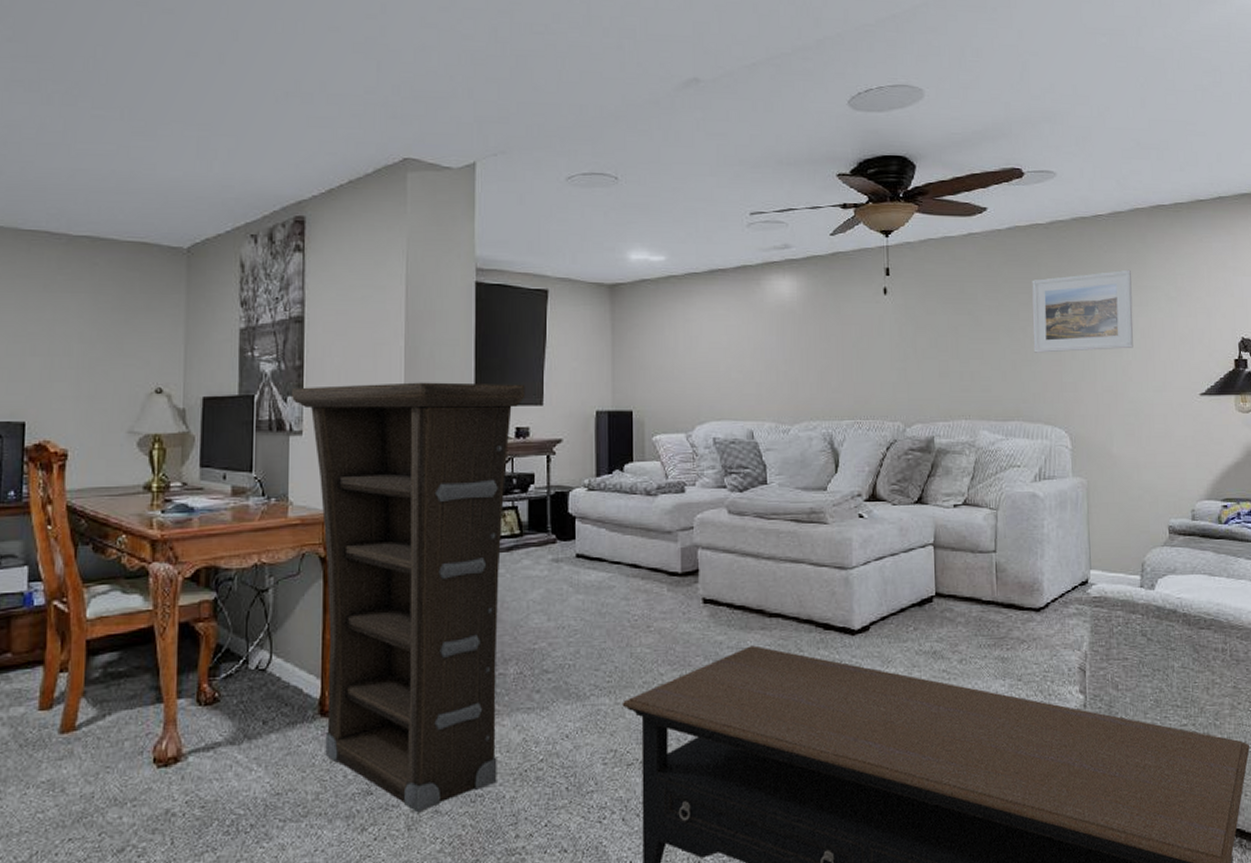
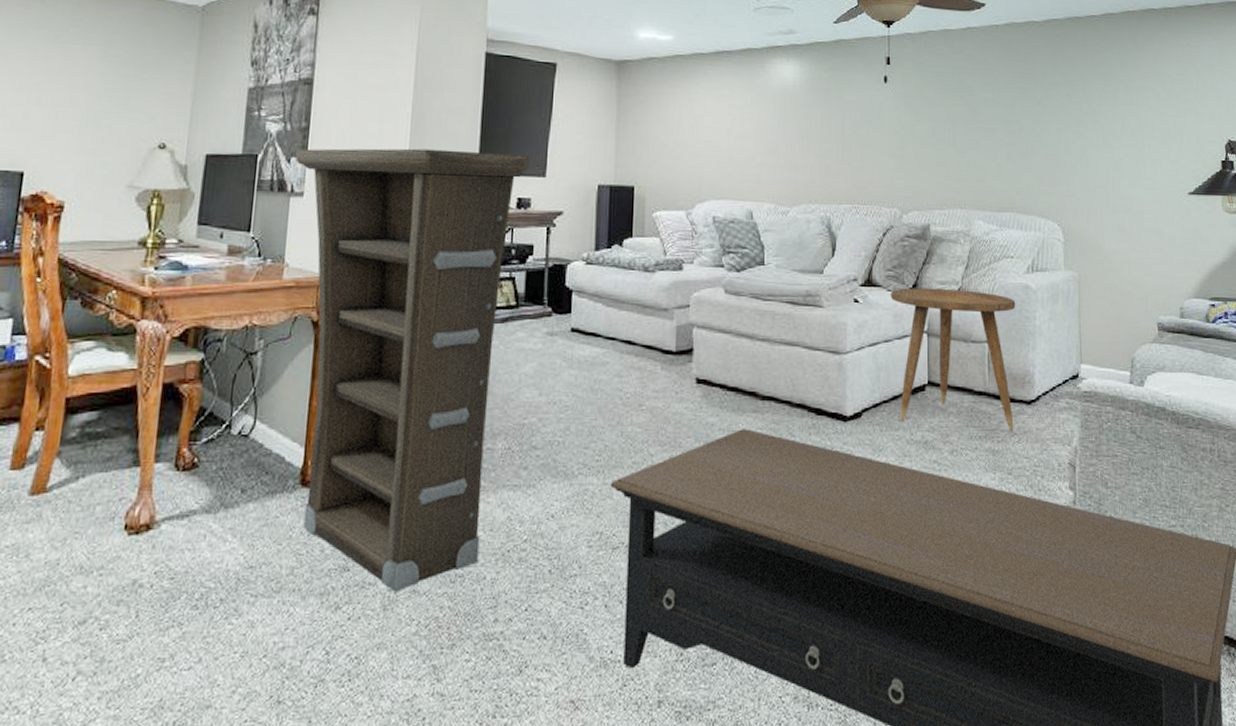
side table: none [895,500,1024,640] -> present [890,287,1016,432]
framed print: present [1032,269,1133,353] -> none [1027,69,1124,147]

